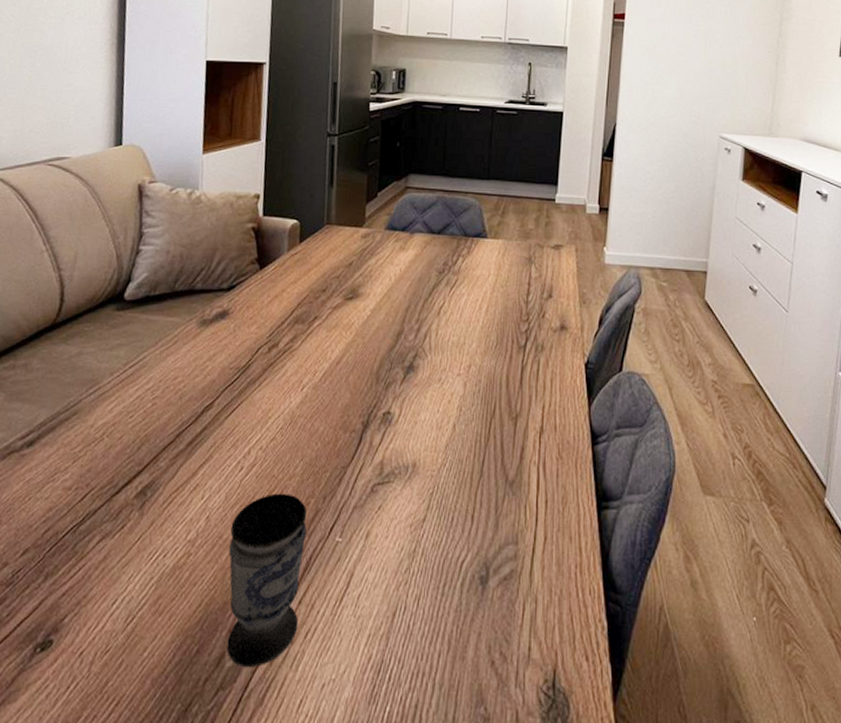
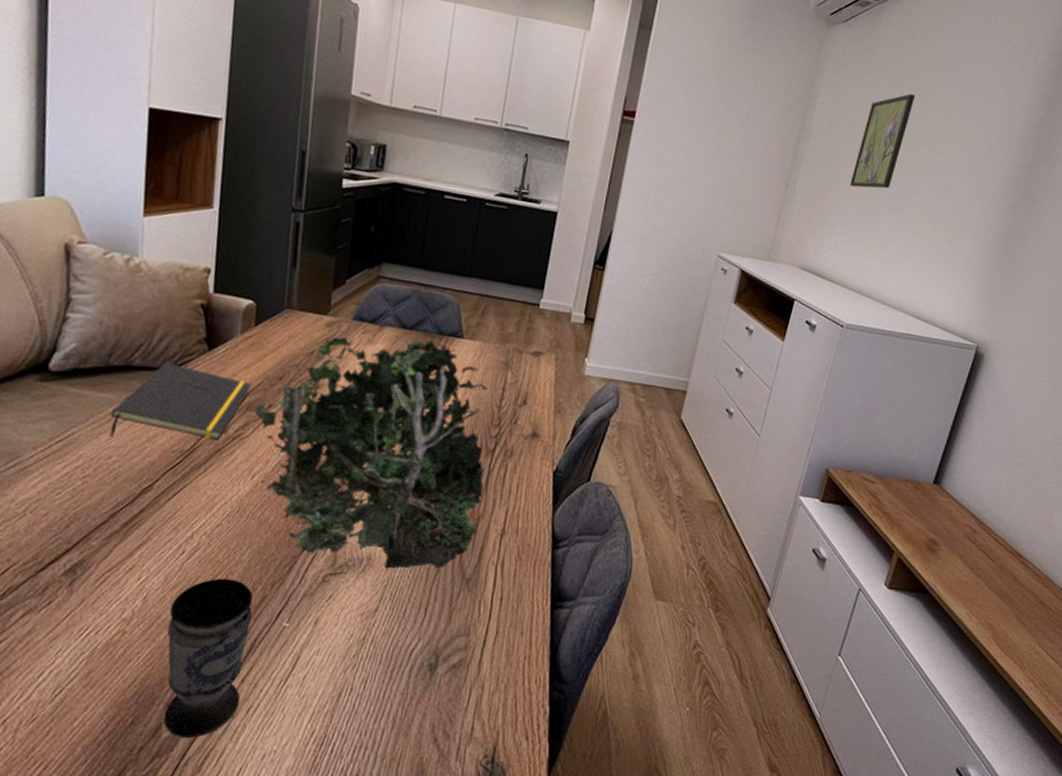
notepad: none [176,284,299,358] -> present [110,362,253,441]
plant: none [302,244,519,475] -> present [255,337,487,569]

